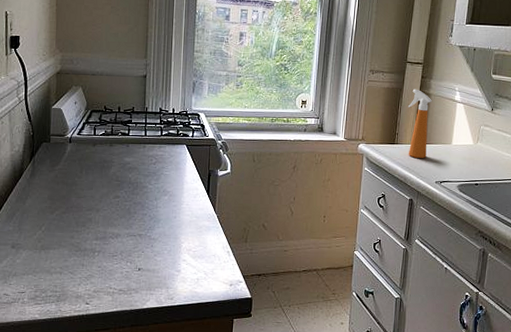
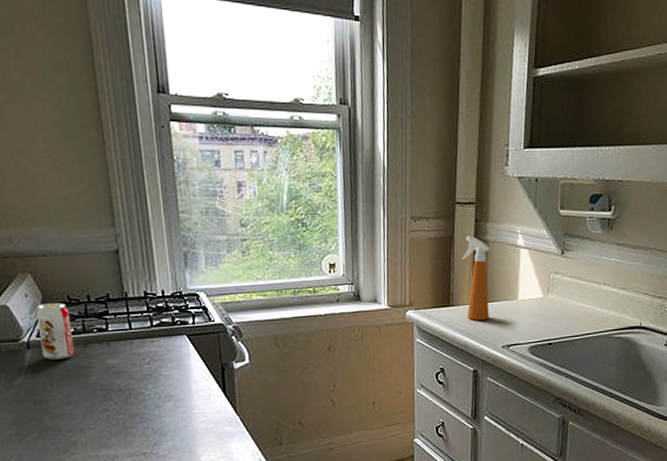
beverage can: none [79,110,103,153] -> present [35,303,75,360]

